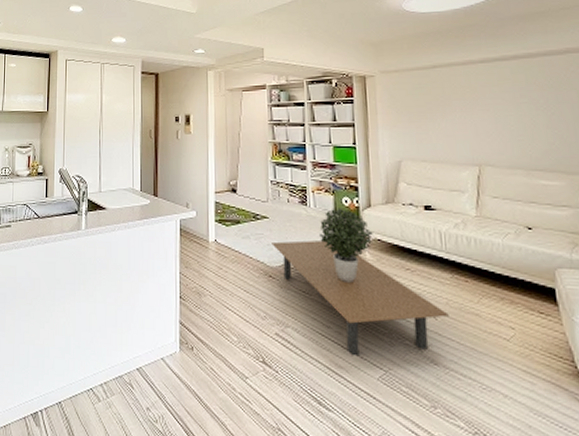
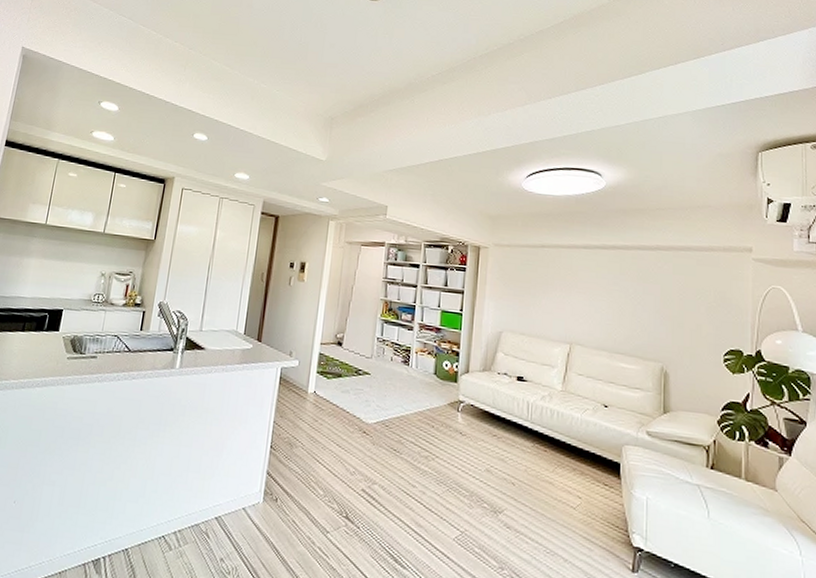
coffee table: present [272,240,449,357] -> none [370,398,526,516]
potted plant: present [319,208,373,284] -> none [417,370,467,446]

